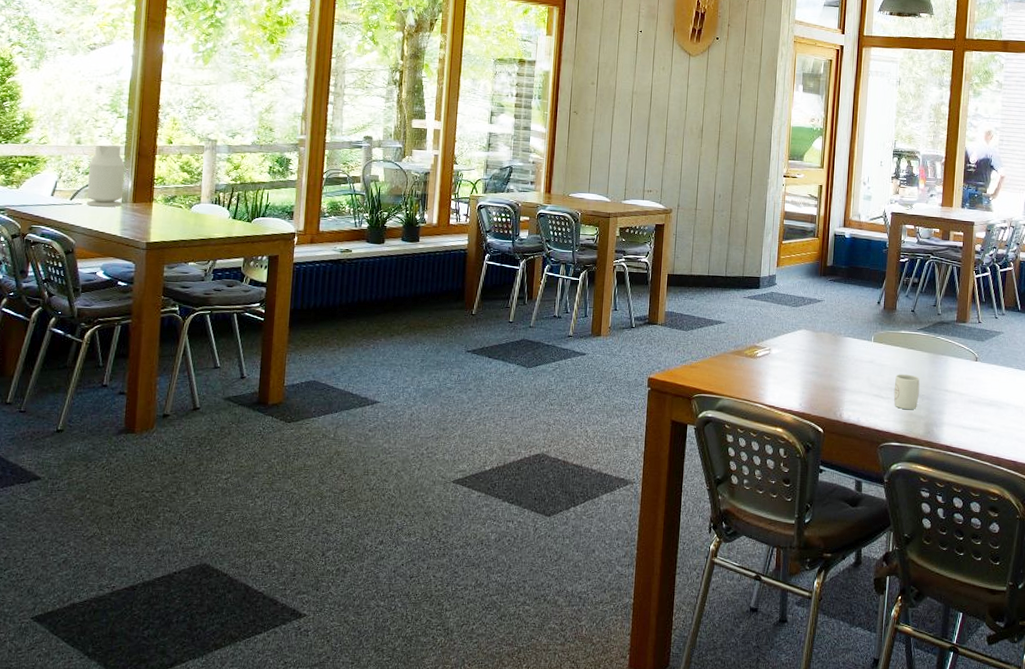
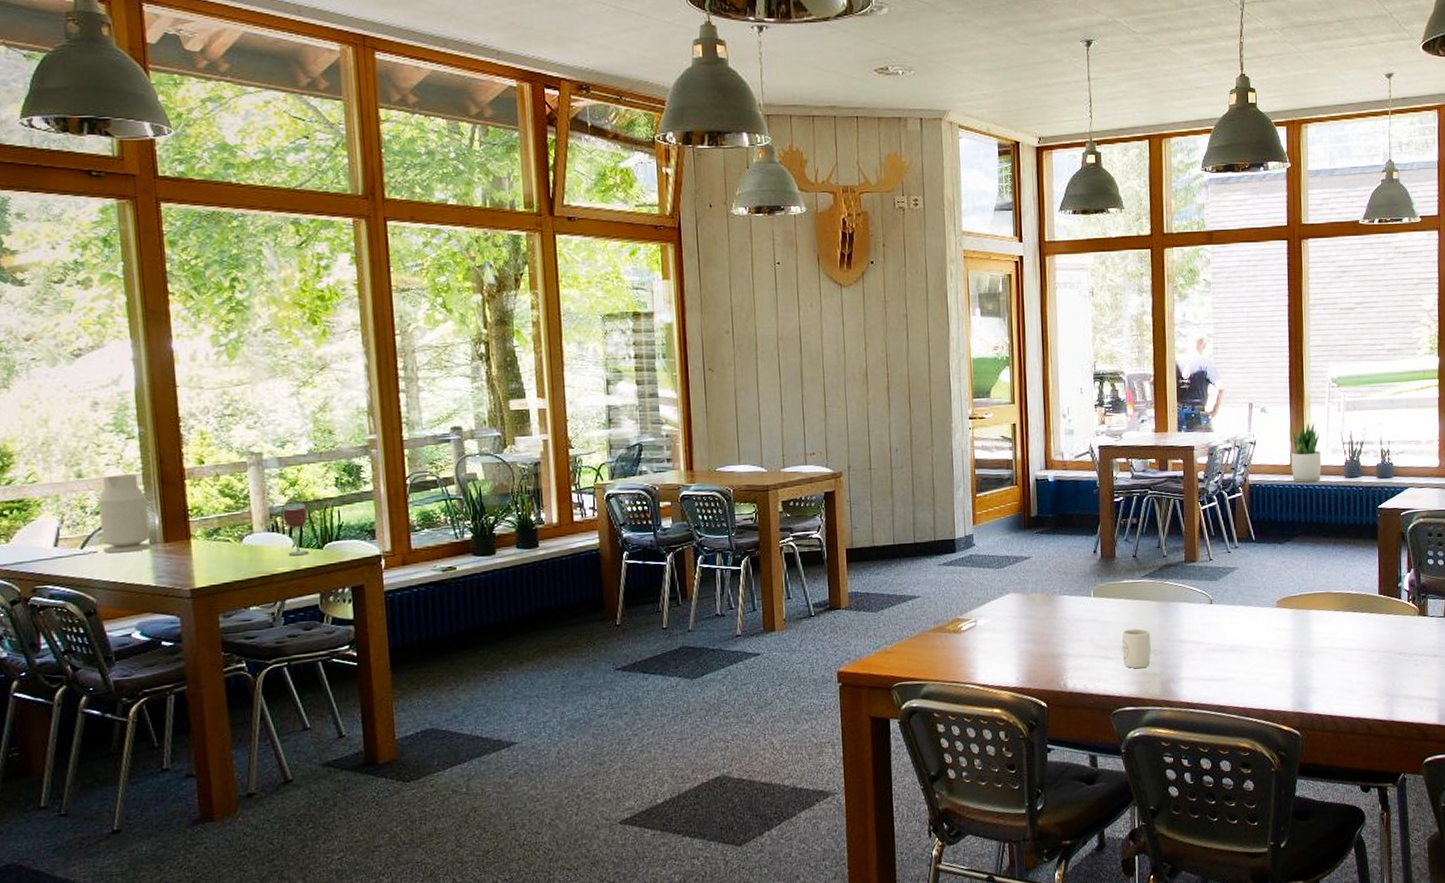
wineglass: none [224,180,244,226] -> present [283,499,309,556]

